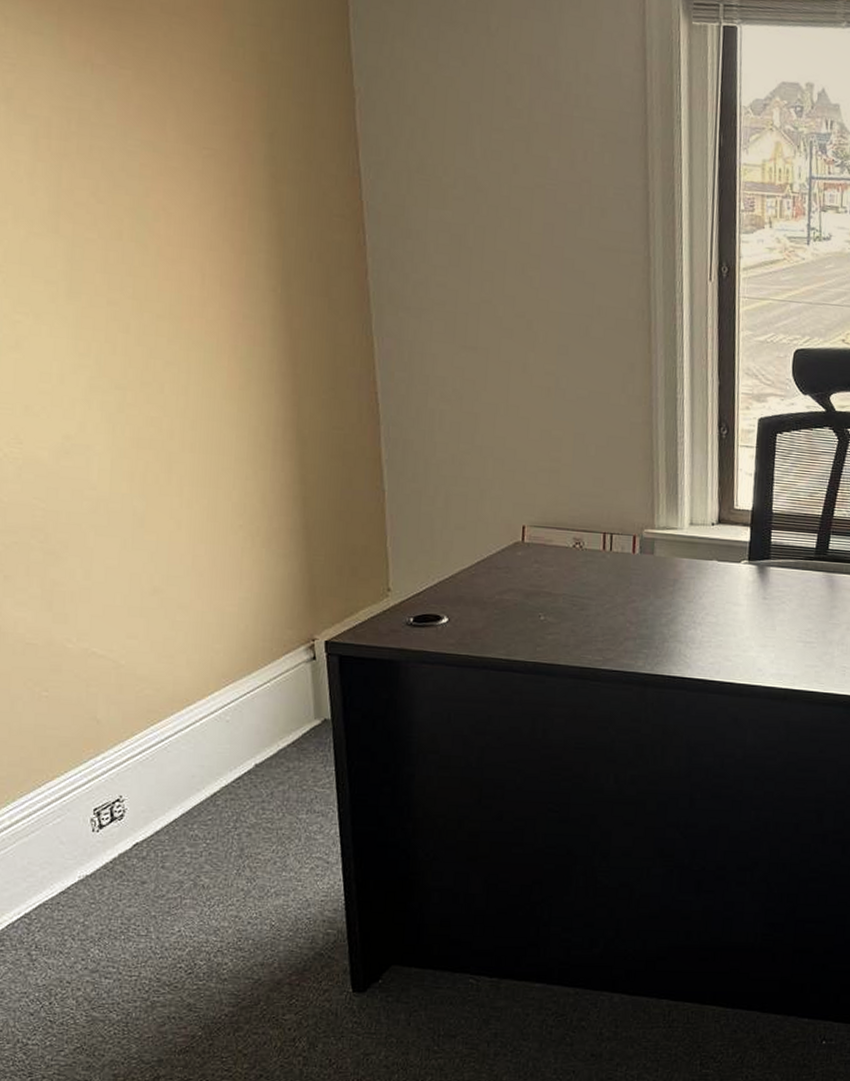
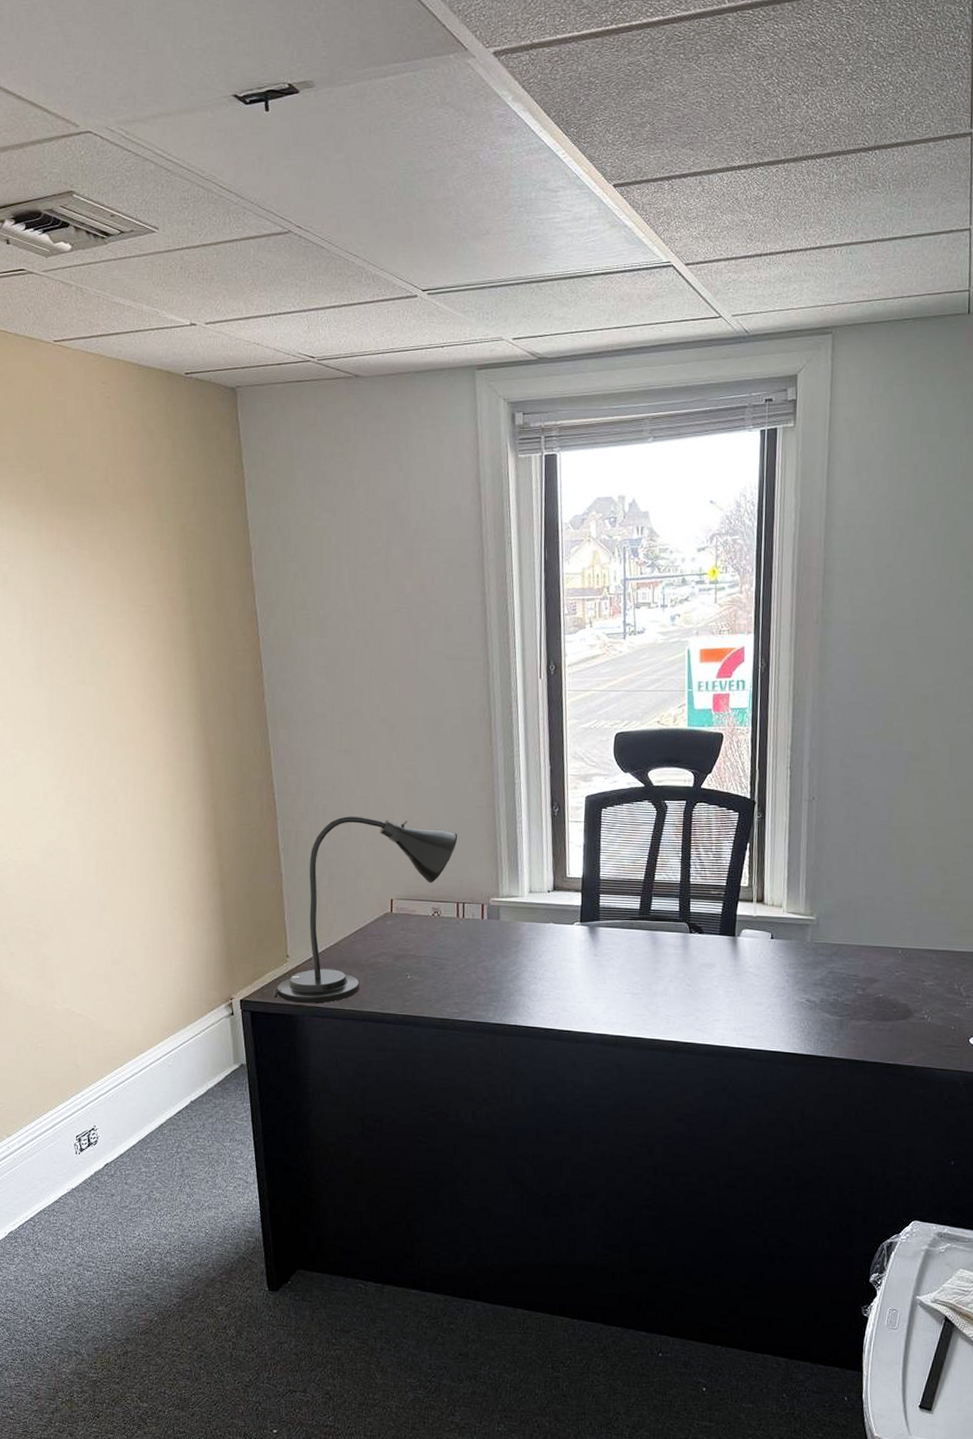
desk lamp: none [368,424,607,648] -> present [272,815,458,1004]

